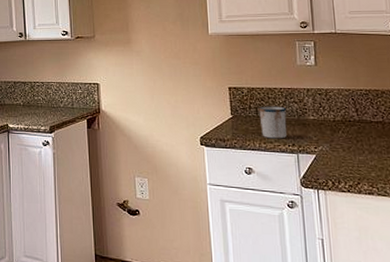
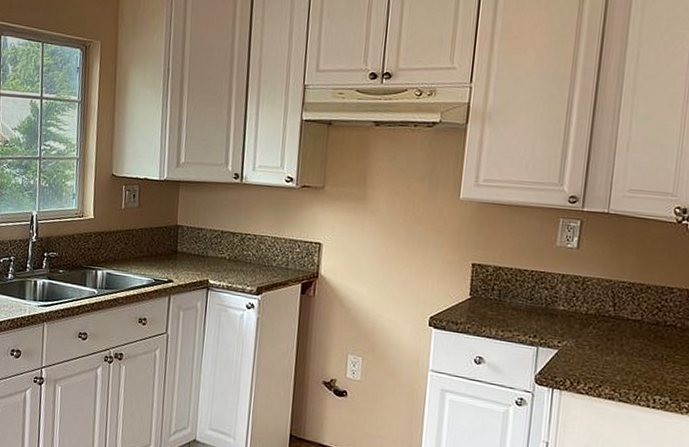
mug: present [258,106,288,139] -> none [501,289,534,329]

